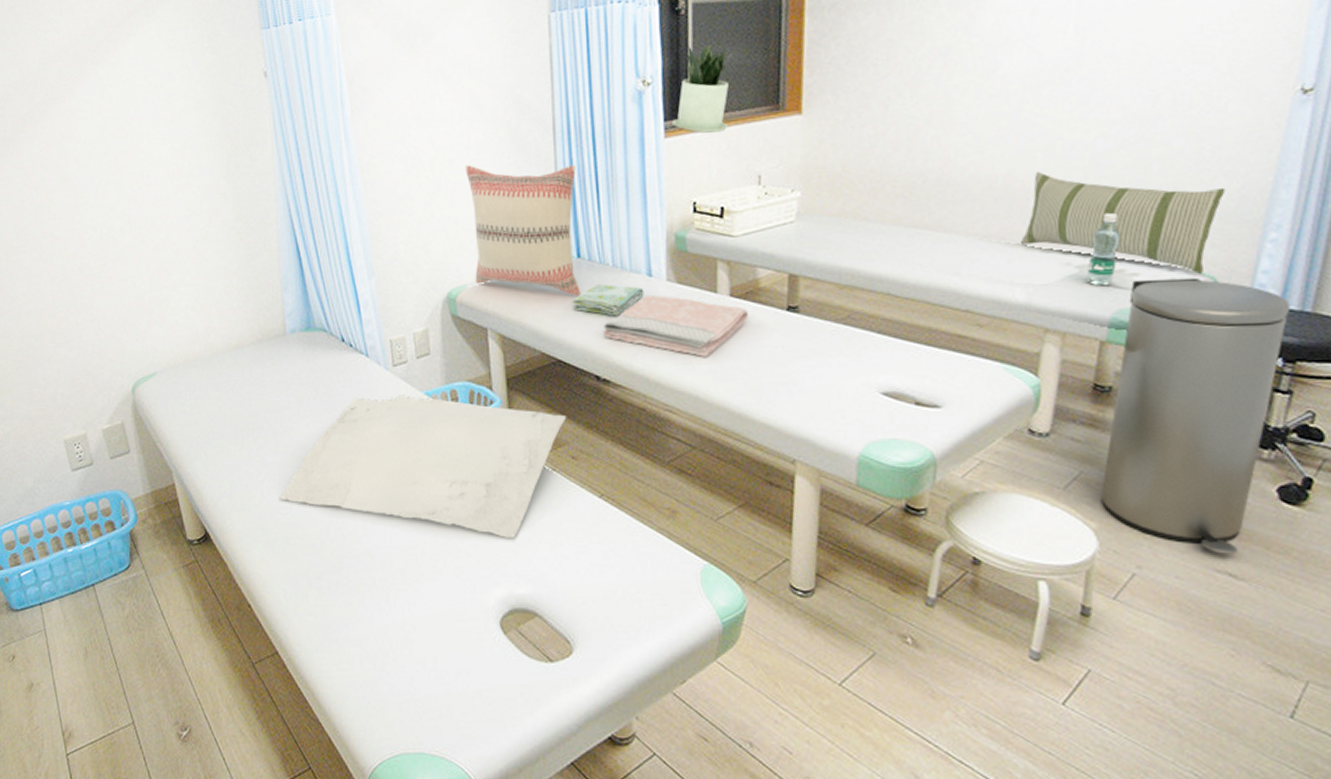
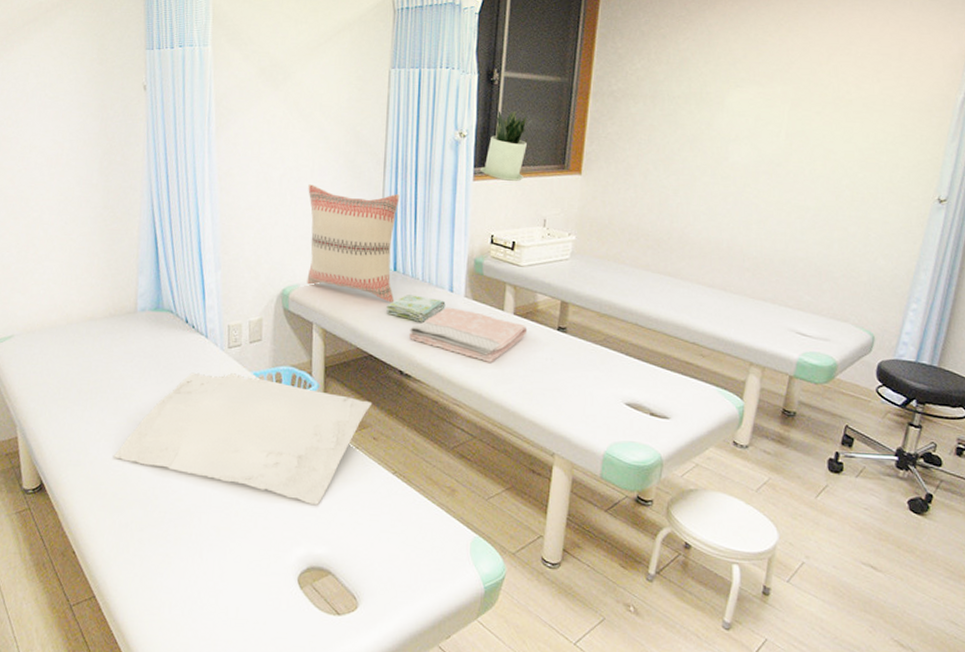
pillow: present [1019,171,1226,275] -> none [736,240,884,332]
bottle: present [1086,212,1121,286] -> none [783,276,809,334]
pedal bin: present [1100,277,1291,554] -> none [783,330,924,551]

